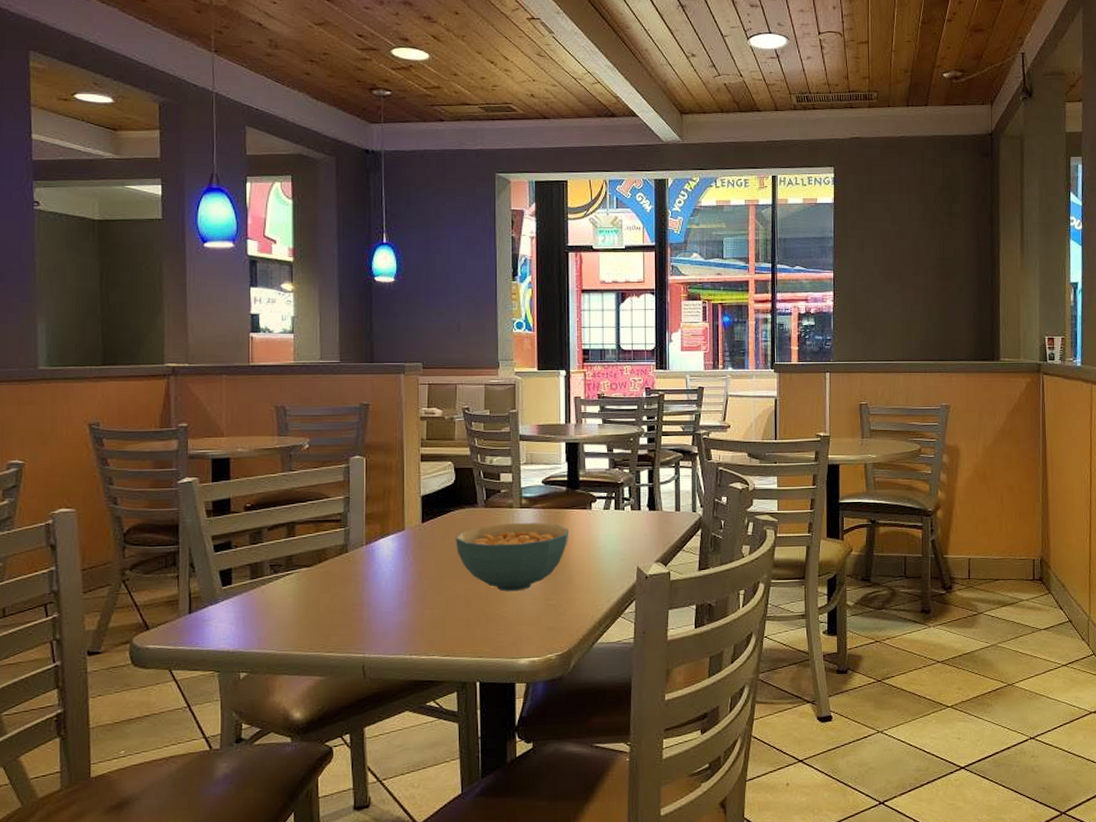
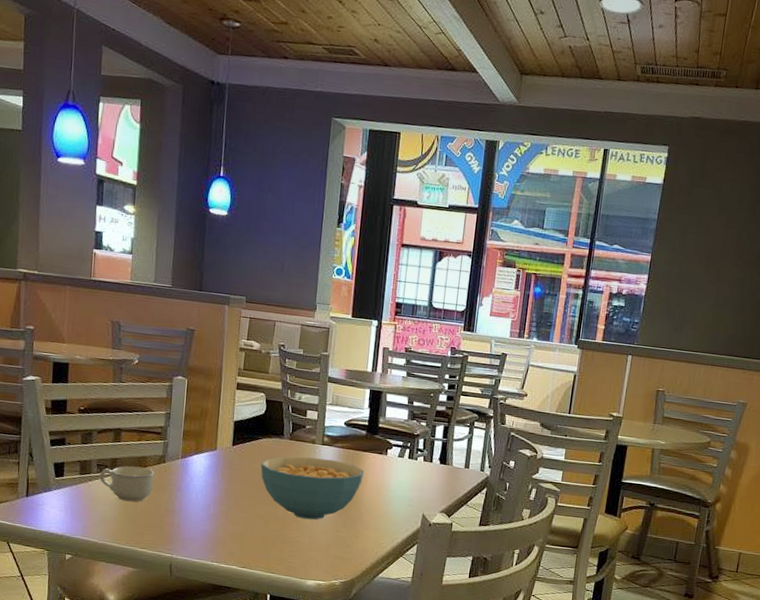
cup: none [274,560,337,602] -> present [99,466,155,502]

